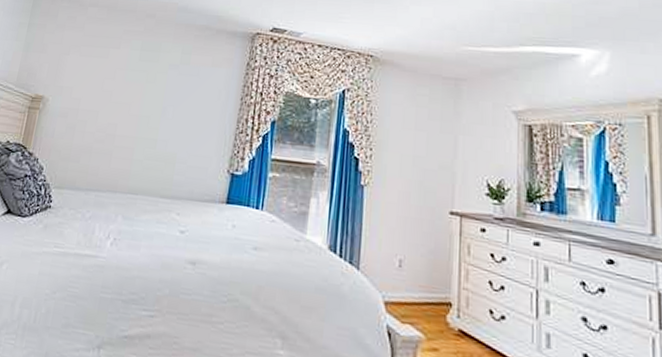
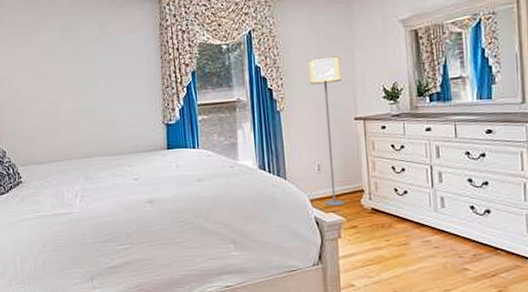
floor lamp: none [401,134,441,318] -> present [308,56,344,206]

